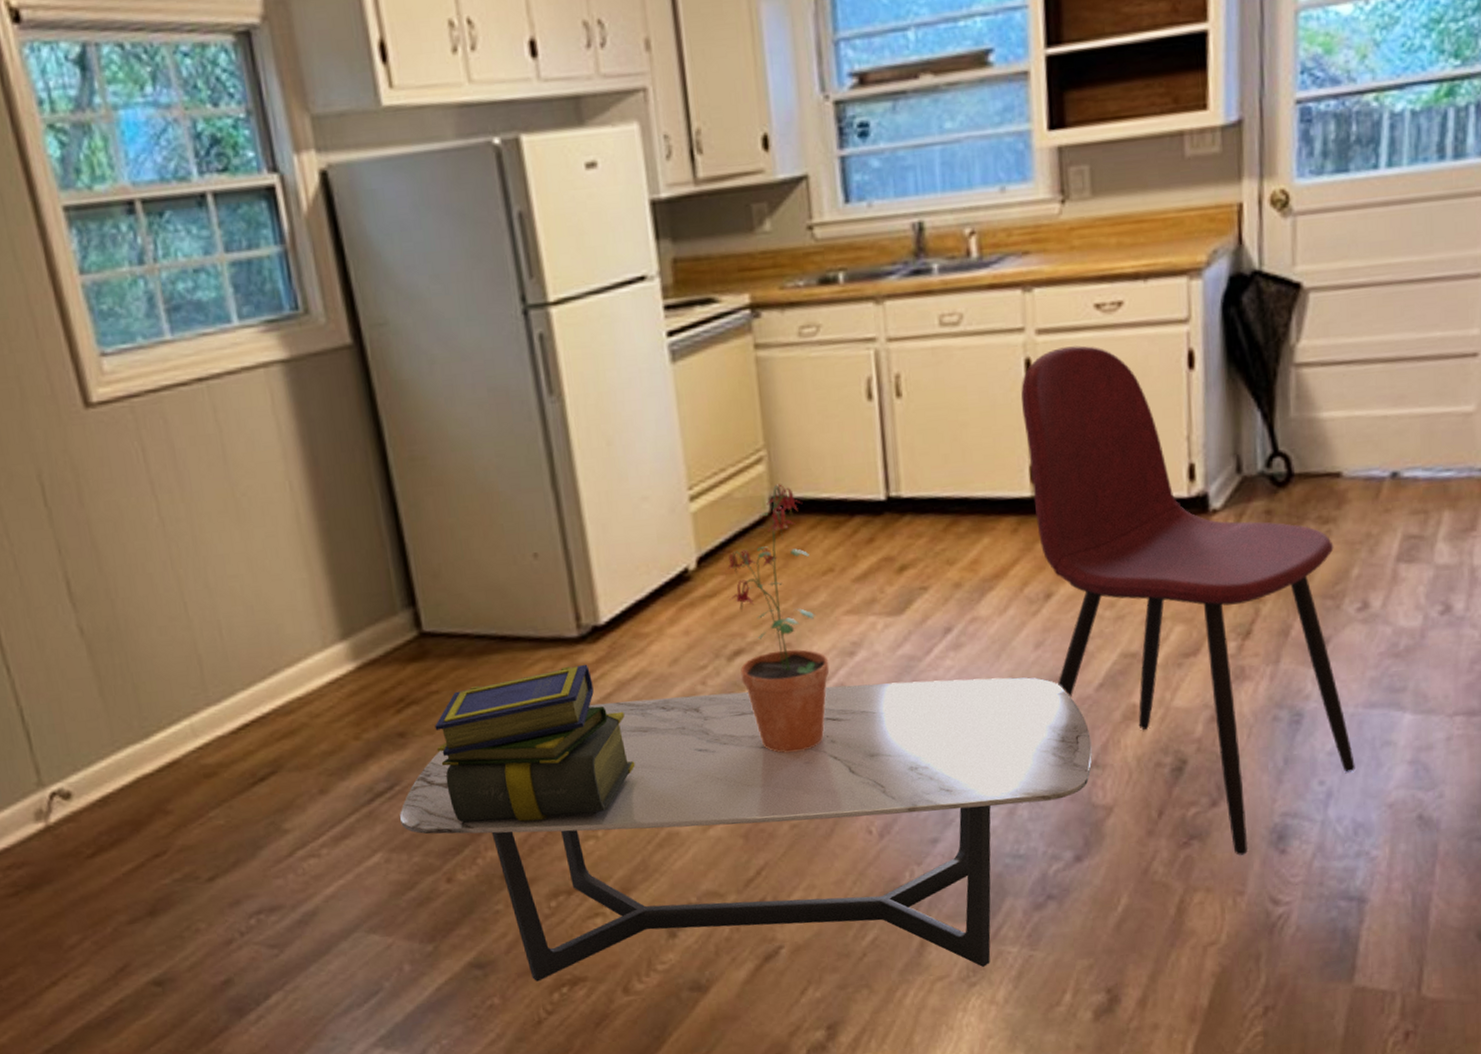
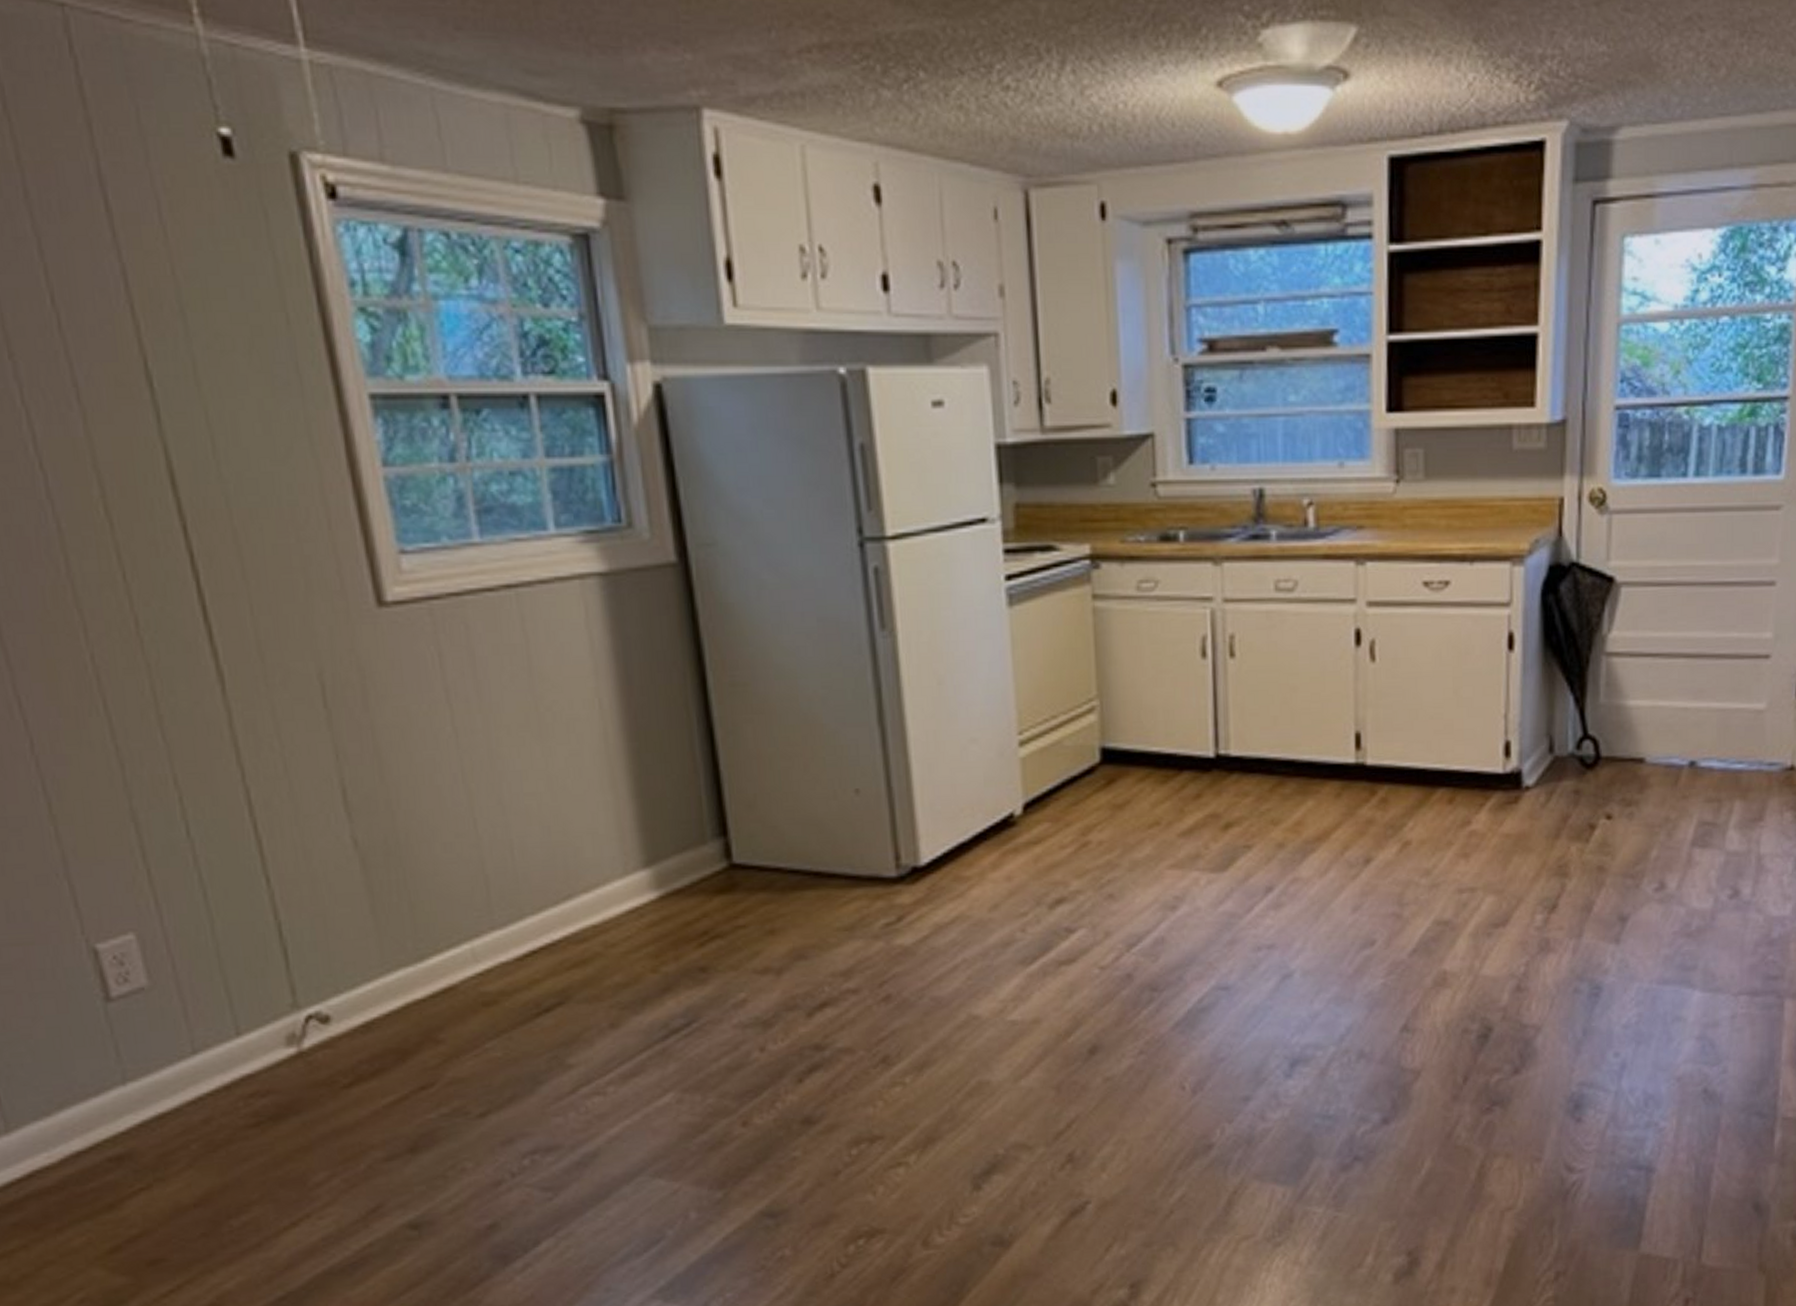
coffee table: present [399,677,1092,982] -> none [695,938,1403,1233]
stack of books: present [435,664,635,822] -> none [739,905,949,1065]
potted plant: present [727,484,830,753] -> none [1054,734,1151,1005]
dining chair: present [1020,345,1355,856] -> none [1349,620,1648,1123]

